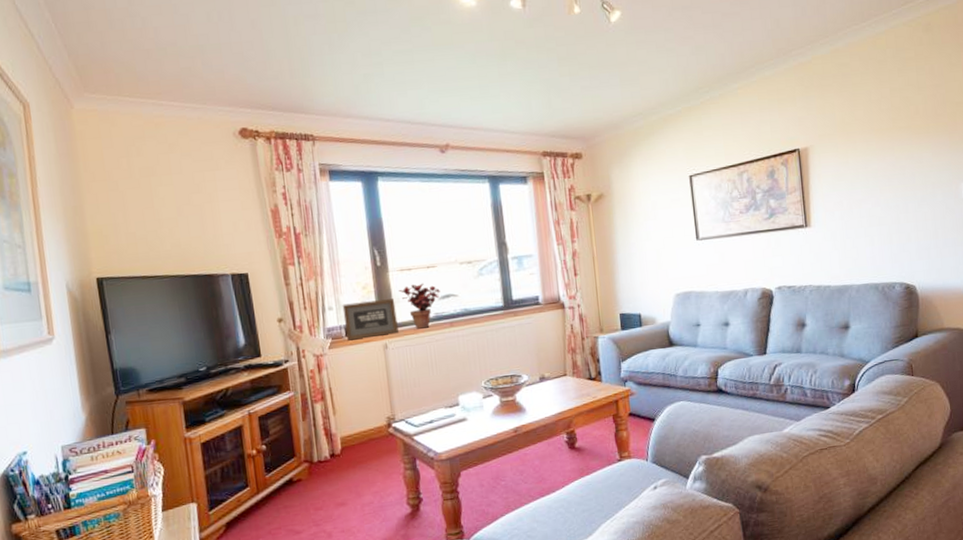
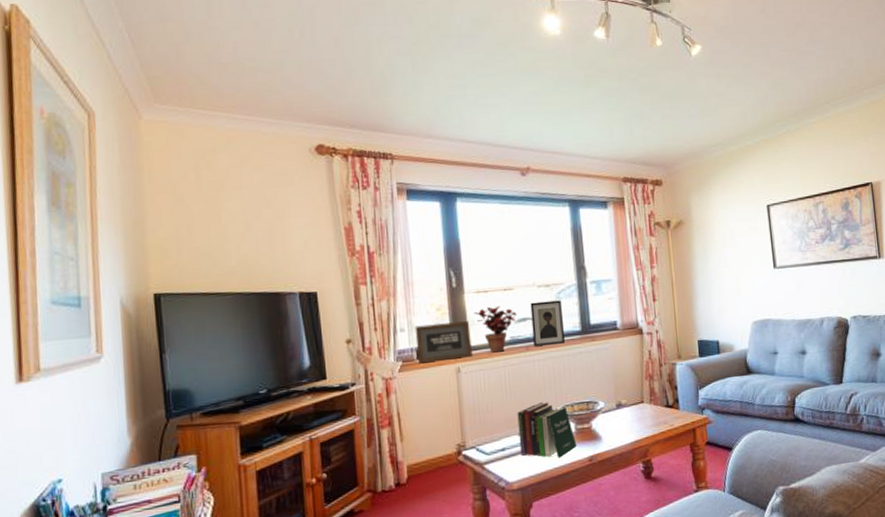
books: none [443,376,502,431] -> present [517,402,577,459]
picture frame: none [453,276,489,323] -> present [530,300,566,347]

